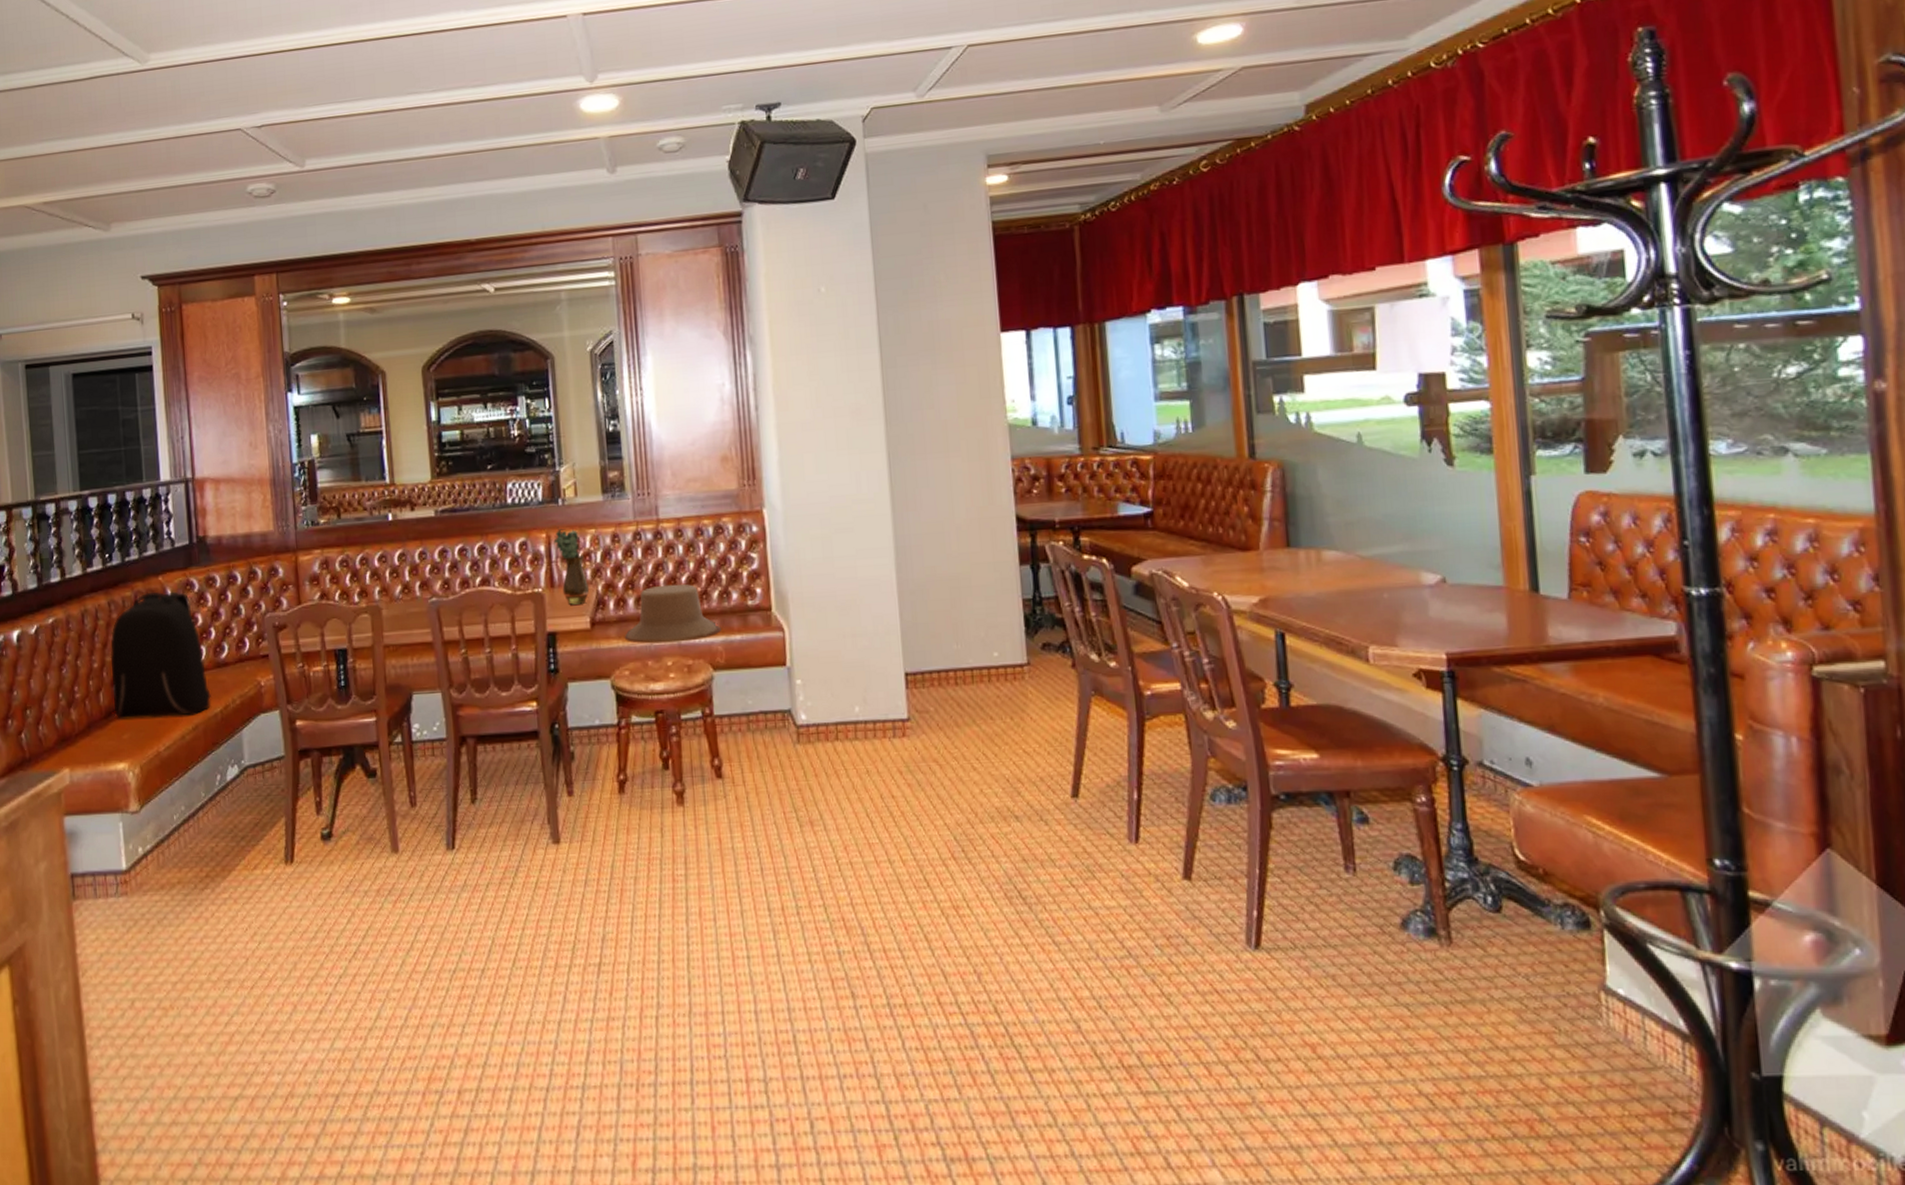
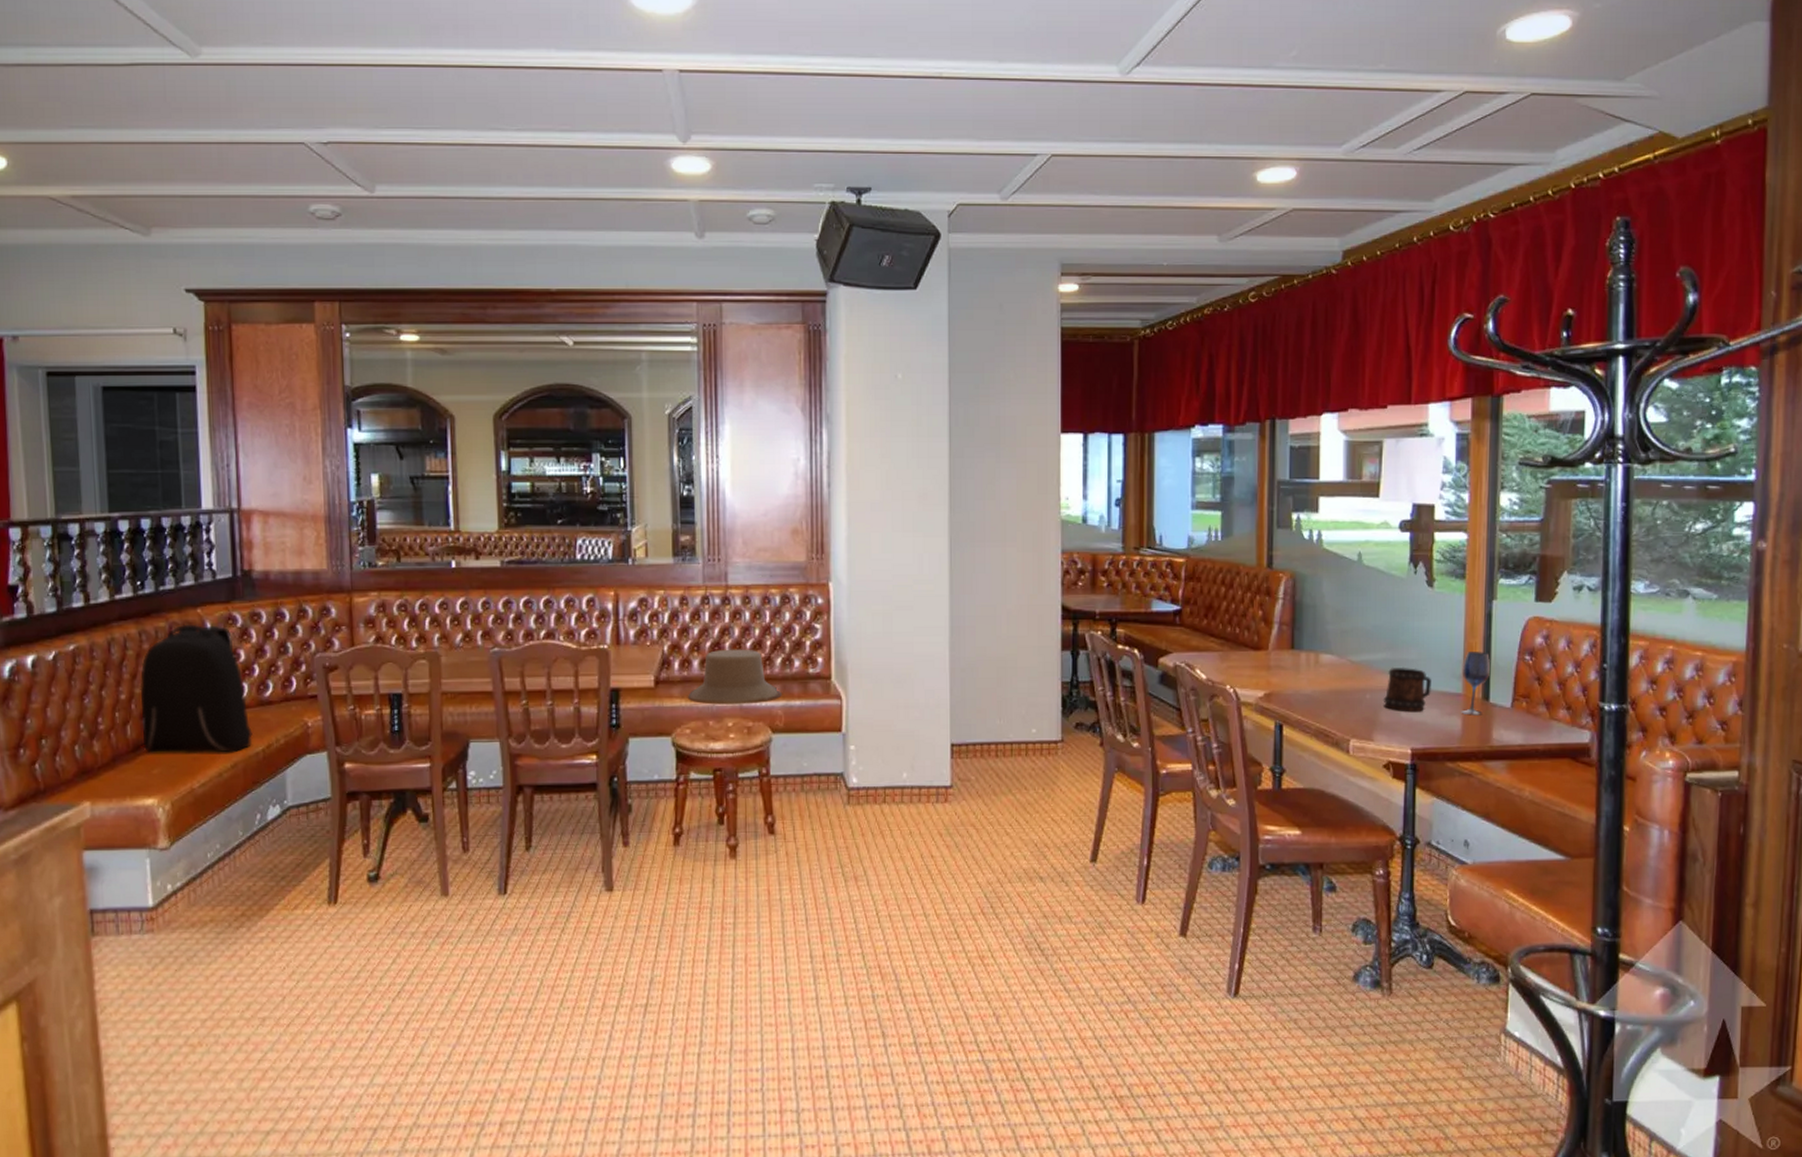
vase: present [553,527,590,605] -> none [622,586,656,663]
beer mug: none [1404,559,1464,612] -> present [1383,667,1431,713]
wineglass: none [1500,536,1536,611] -> present [1460,652,1490,716]

